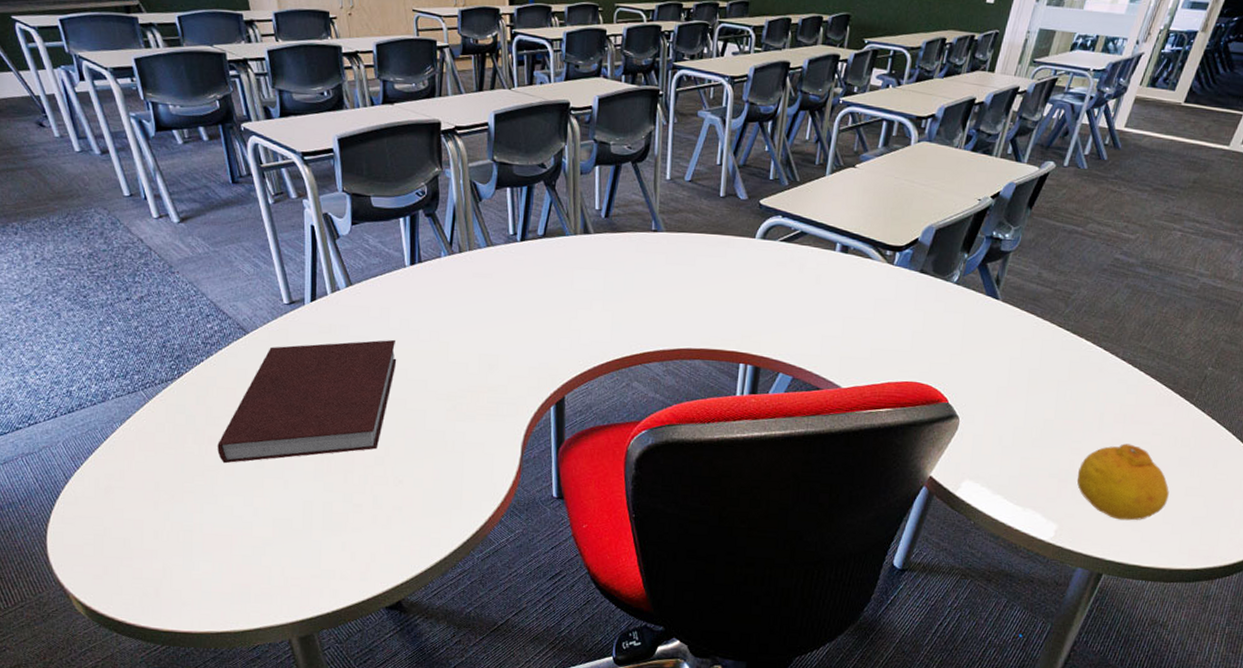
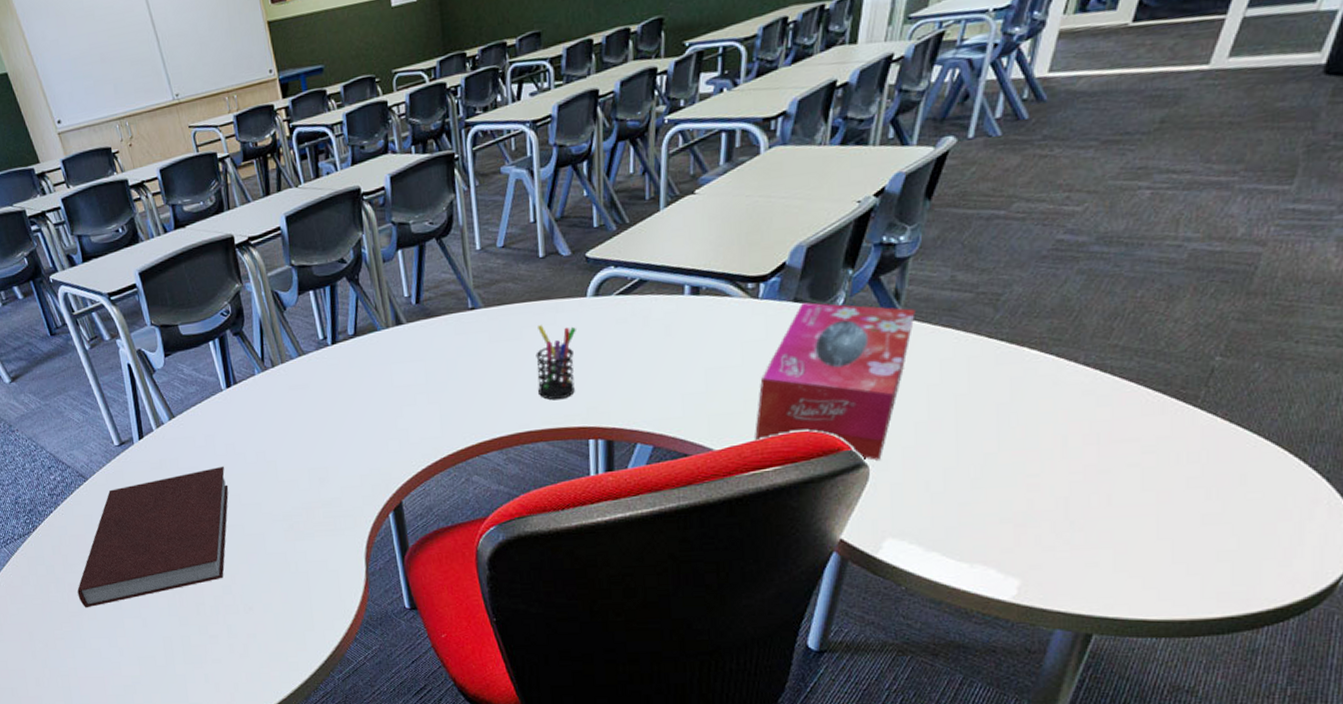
pen holder: none [702,256,742,325] -> present [536,325,576,400]
tissue box: none [875,274,1010,414] -> present [755,302,915,460]
fruit: present [1076,443,1169,521] -> none [1039,469,1177,566]

